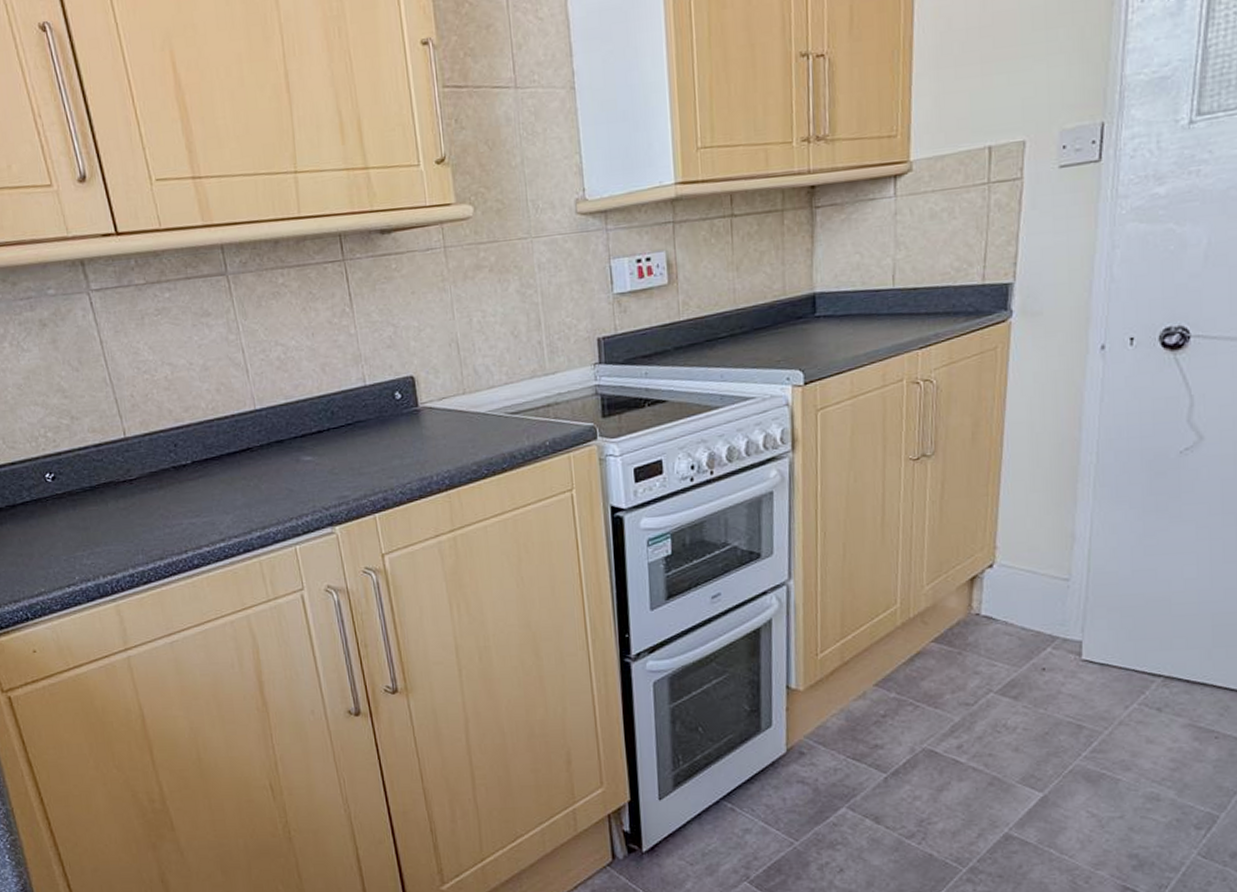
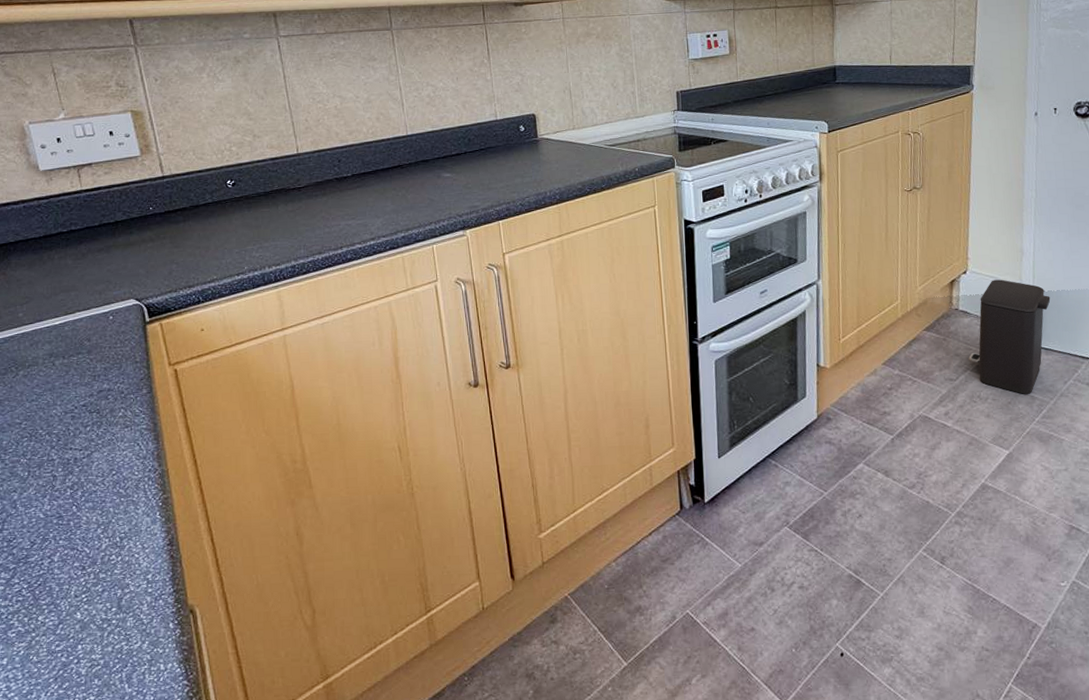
pedal bin: none [992,574,1111,722] -> present [968,279,1051,394]

